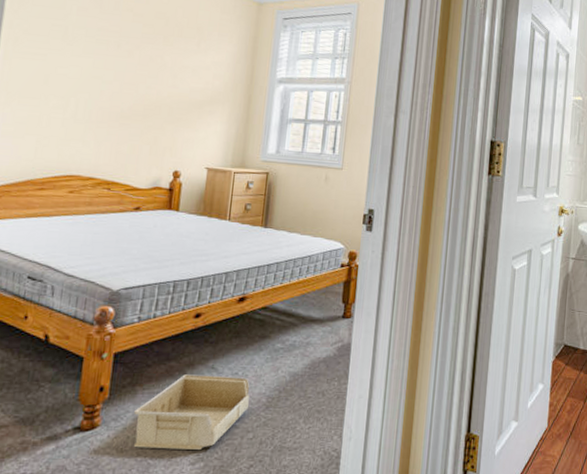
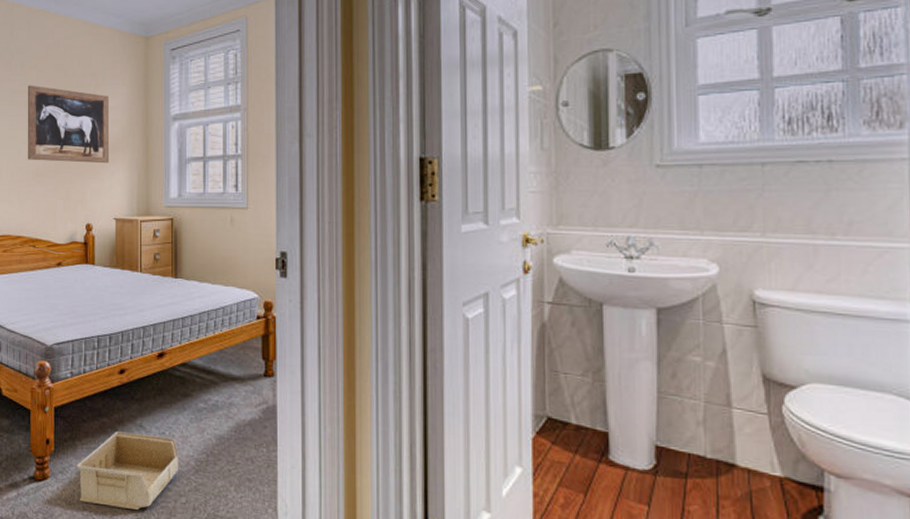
wall art: none [112,26,213,115] -> present [27,85,110,164]

